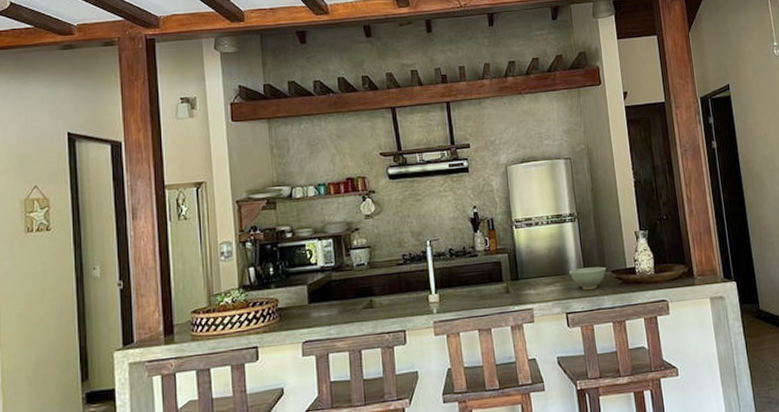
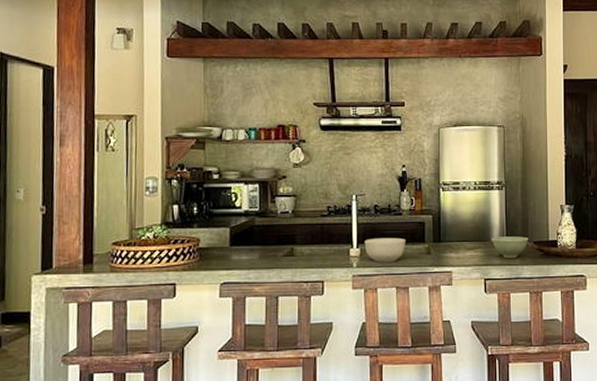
bowl: none [442,279,484,307] -> present [364,237,405,264]

